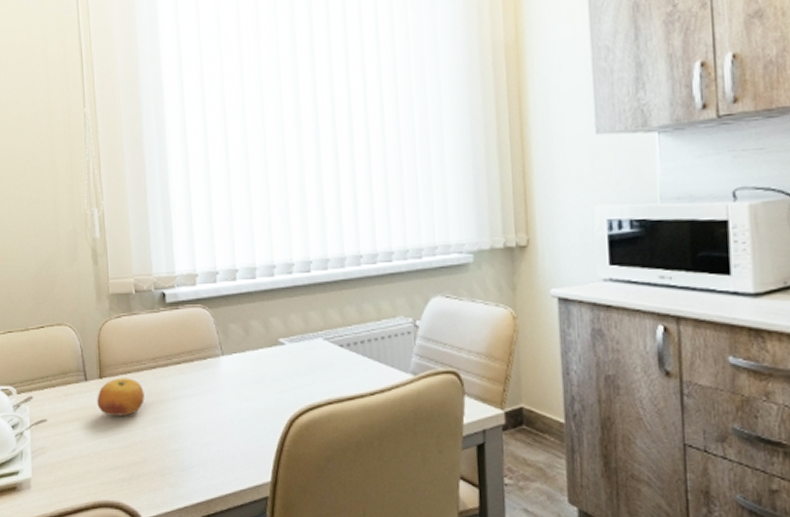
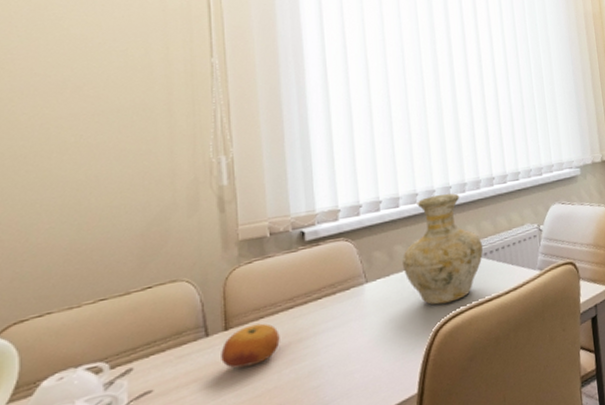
vase: none [257,269,346,392] -> present [402,193,484,305]

